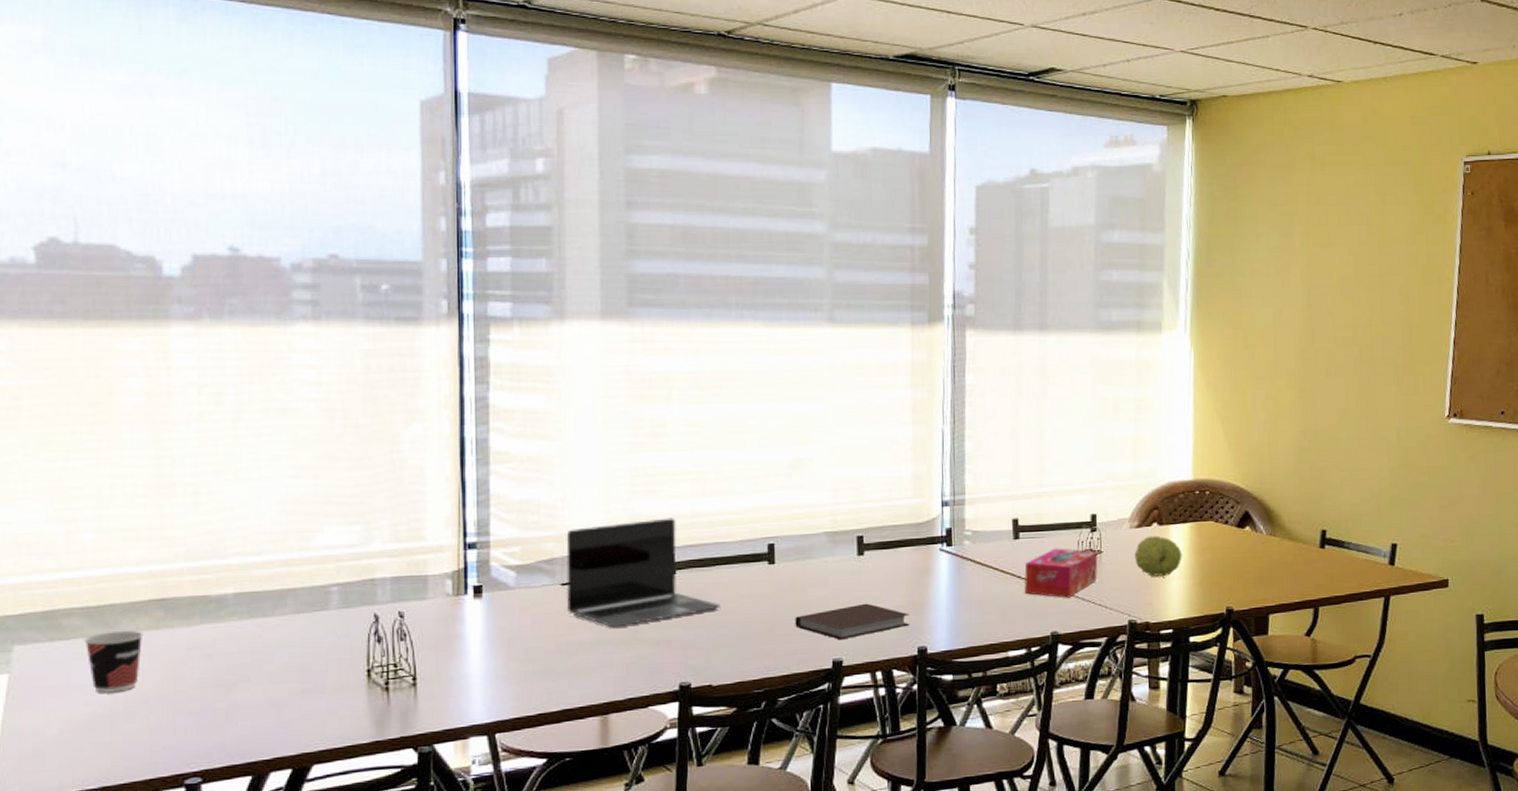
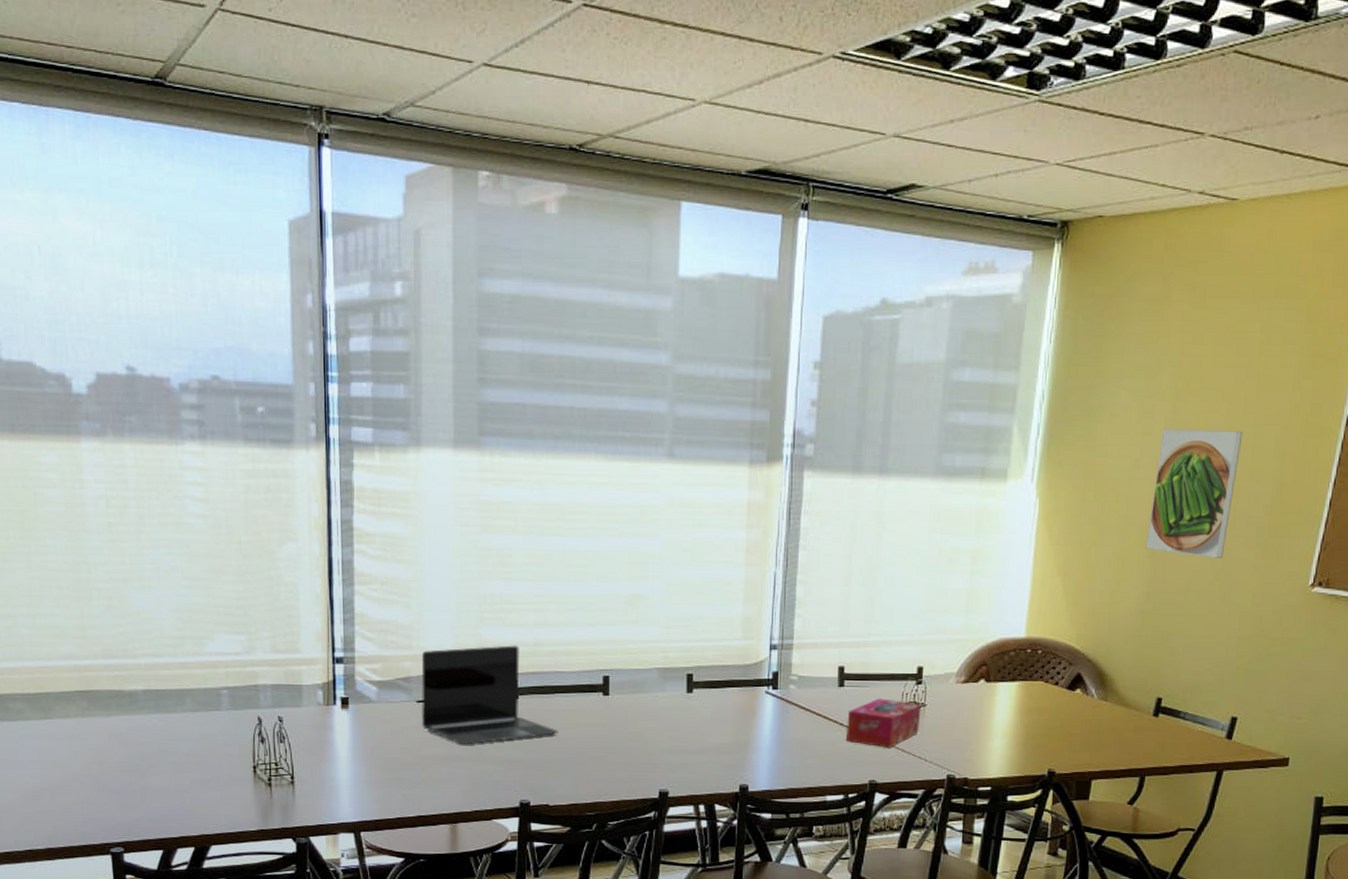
cup: present [84,631,144,693] -> none [27,717,73,769]
notebook: present [795,603,910,640] -> none [626,739,734,772]
fruit: present [1134,535,1182,577] -> none [958,692,1008,733]
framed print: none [1295,280,1371,396] -> present [1145,429,1243,558]

